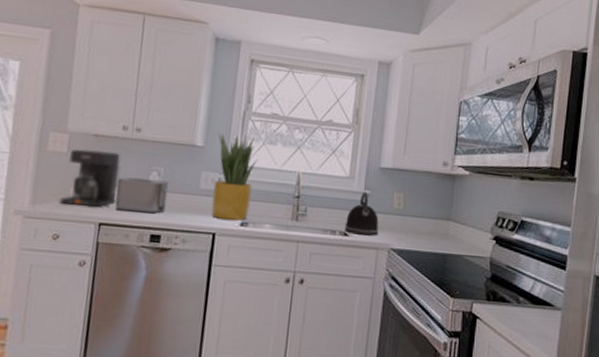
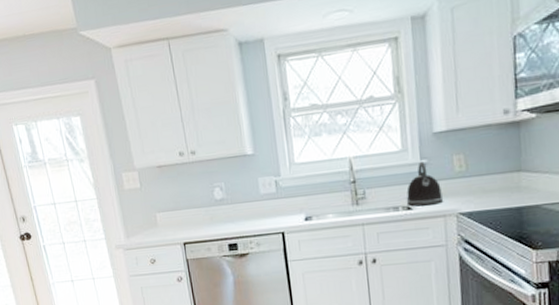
coffee maker: present [60,149,120,208] -> none [143,178,192,233]
toaster: present [115,177,169,214] -> none [188,194,235,229]
planter: present [211,132,258,221] -> none [264,131,310,218]

